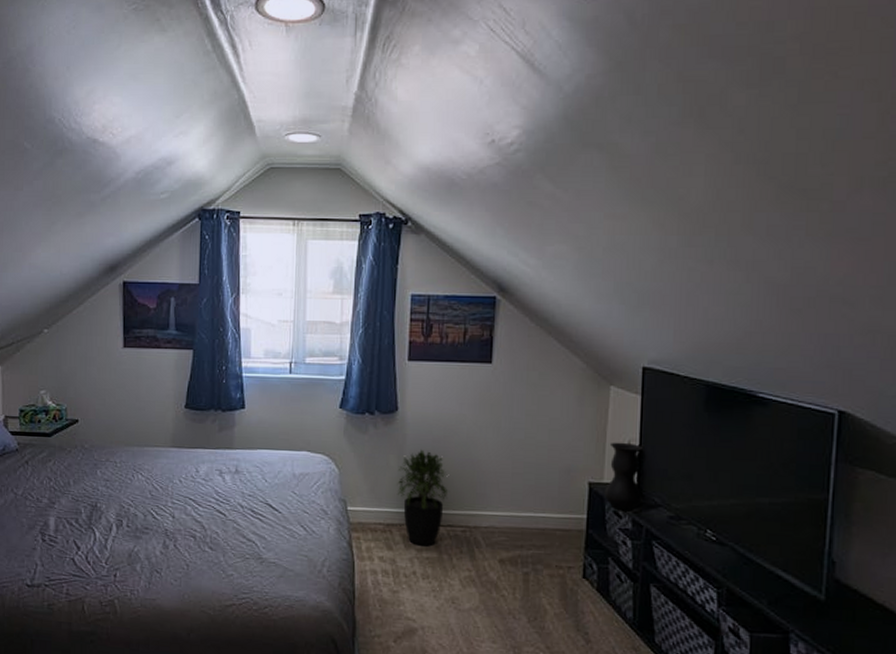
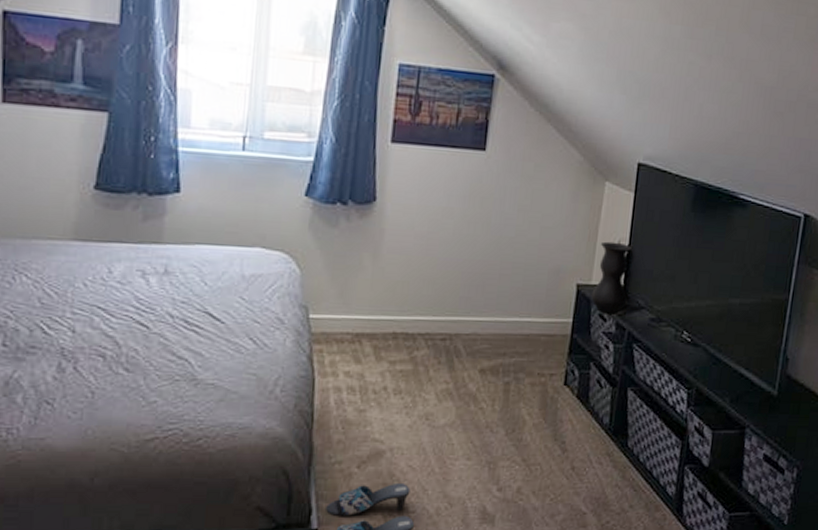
potted plant: present [397,449,449,547] -> none [369,247,430,358]

